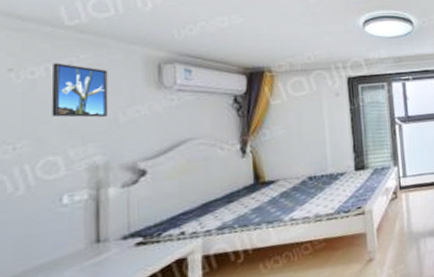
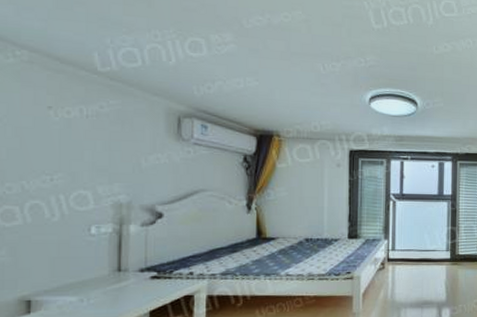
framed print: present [51,63,109,118] -> none [84,105,133,160]

